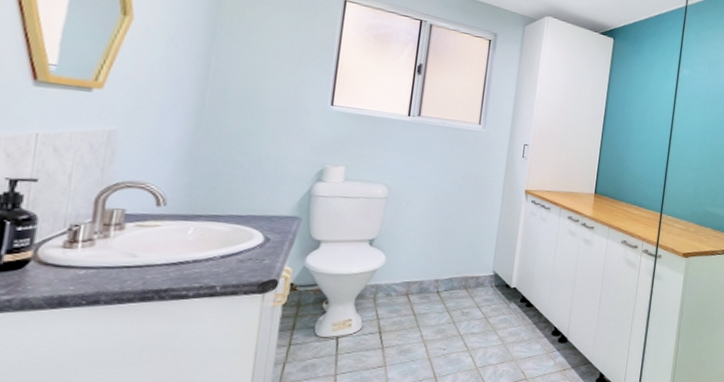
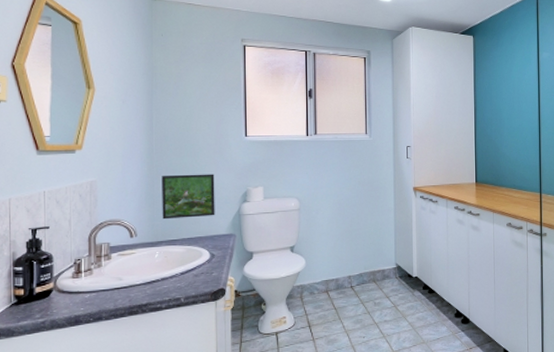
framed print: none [205,136,284,193] -> present [162,174,215,220]

